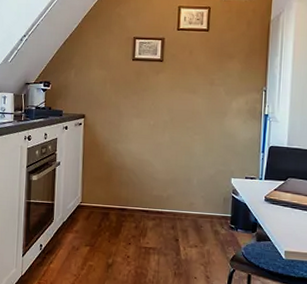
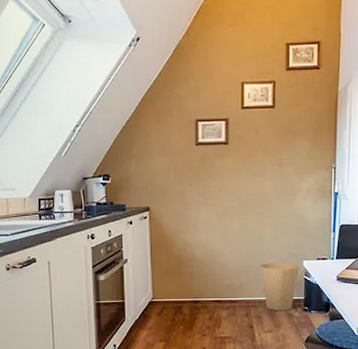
trash can: none [188,177,227,227] -> present [260,262,299,311]

